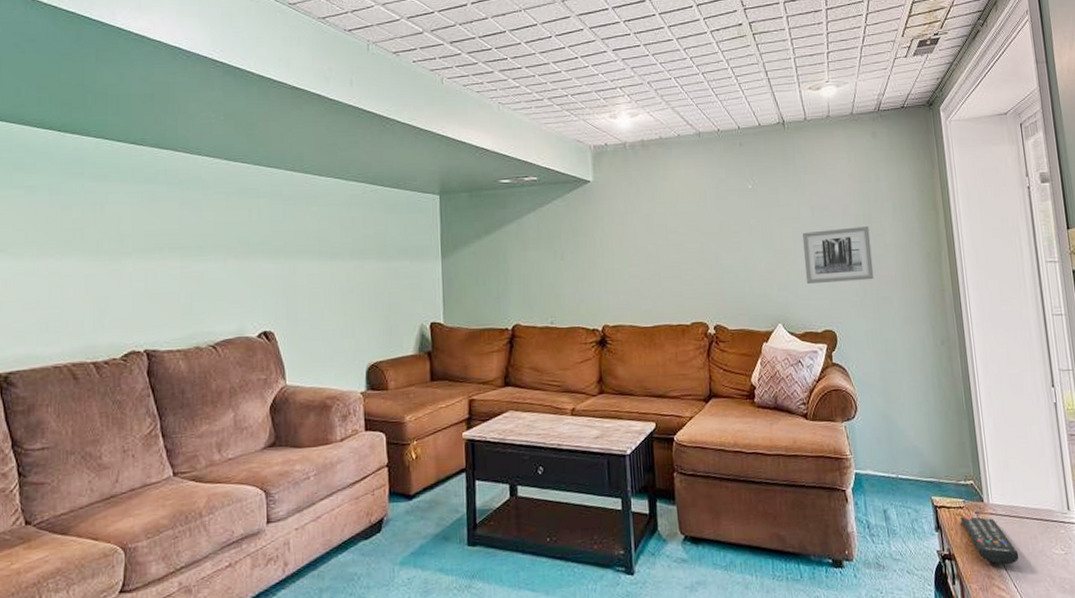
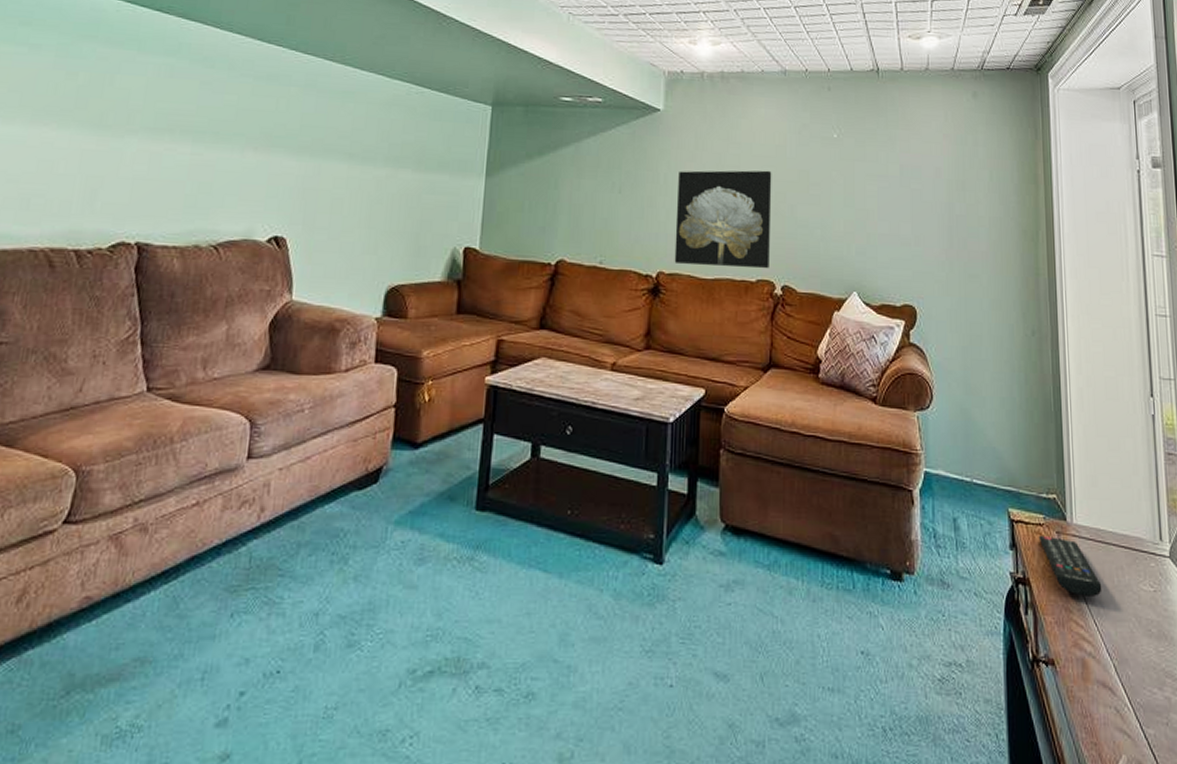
wall art: none [612,224,702,316] -> present [674,170,772,269]
wall art: present [803,226,874,284] -> none [887,193,963,254]

